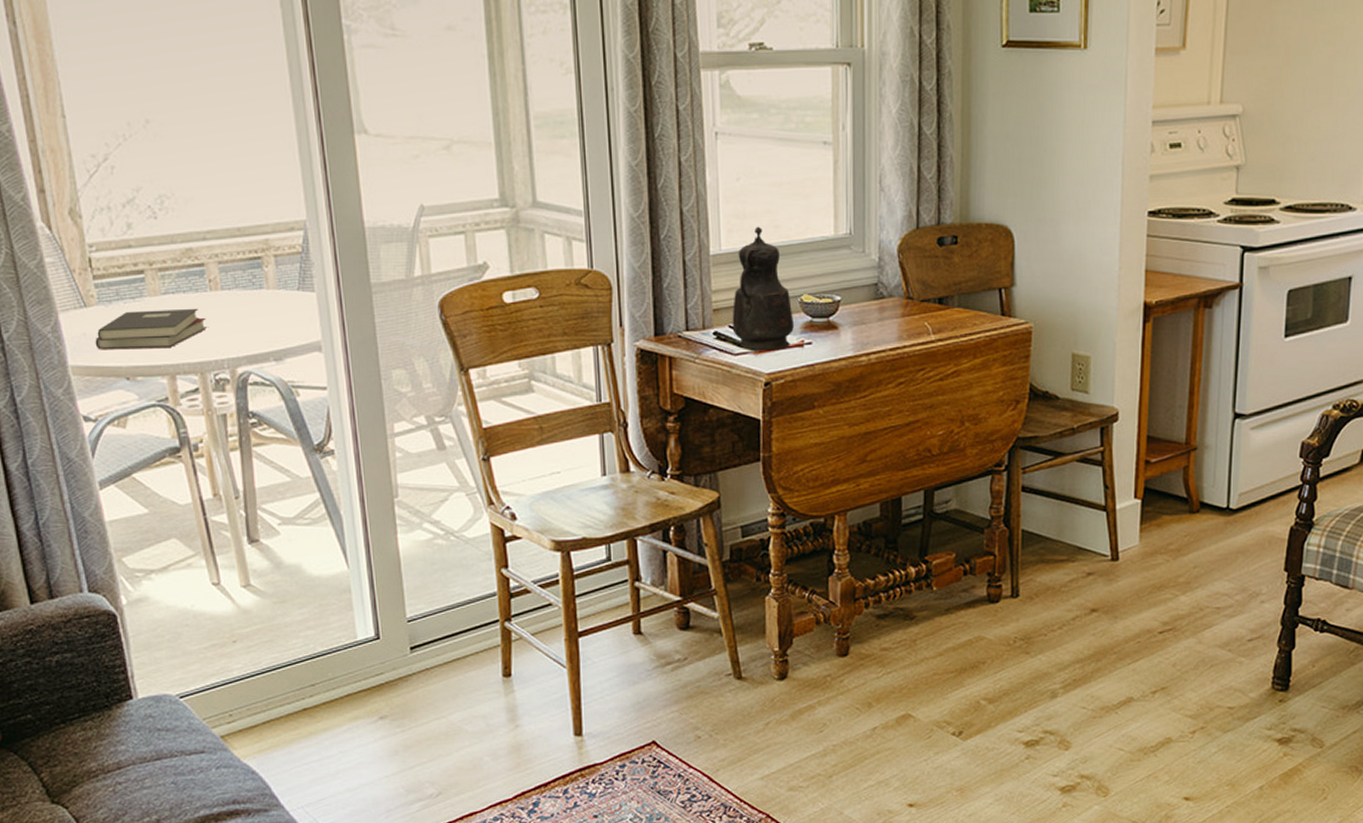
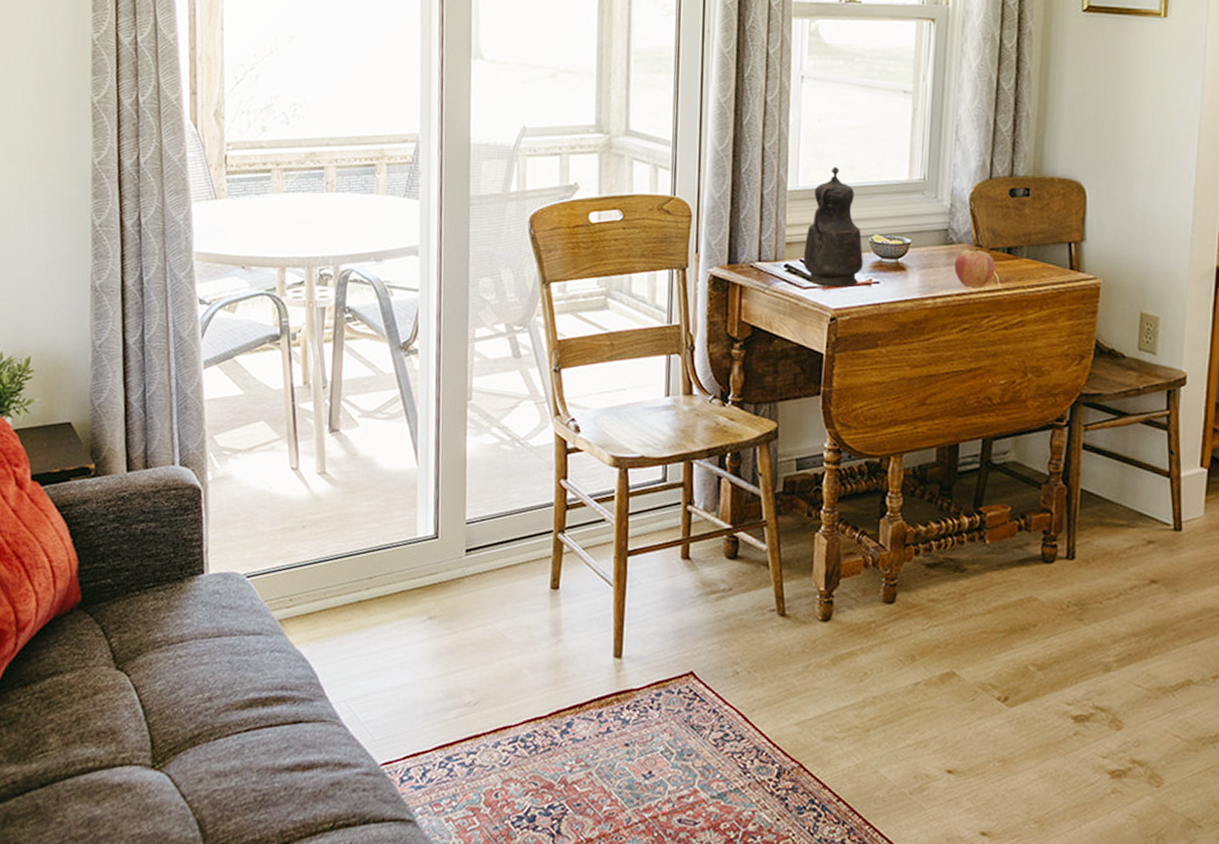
hardback book: present [95,308,207,349] -> none [219,205,319,241]
fruit: none [886,298,928,341] -> present [954,245,996,287]

